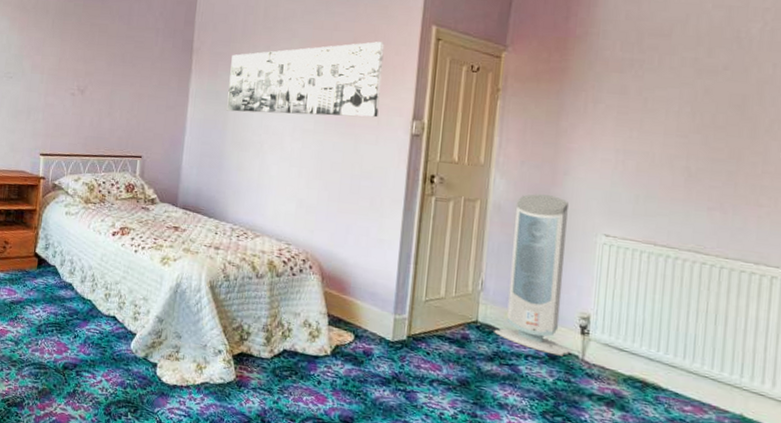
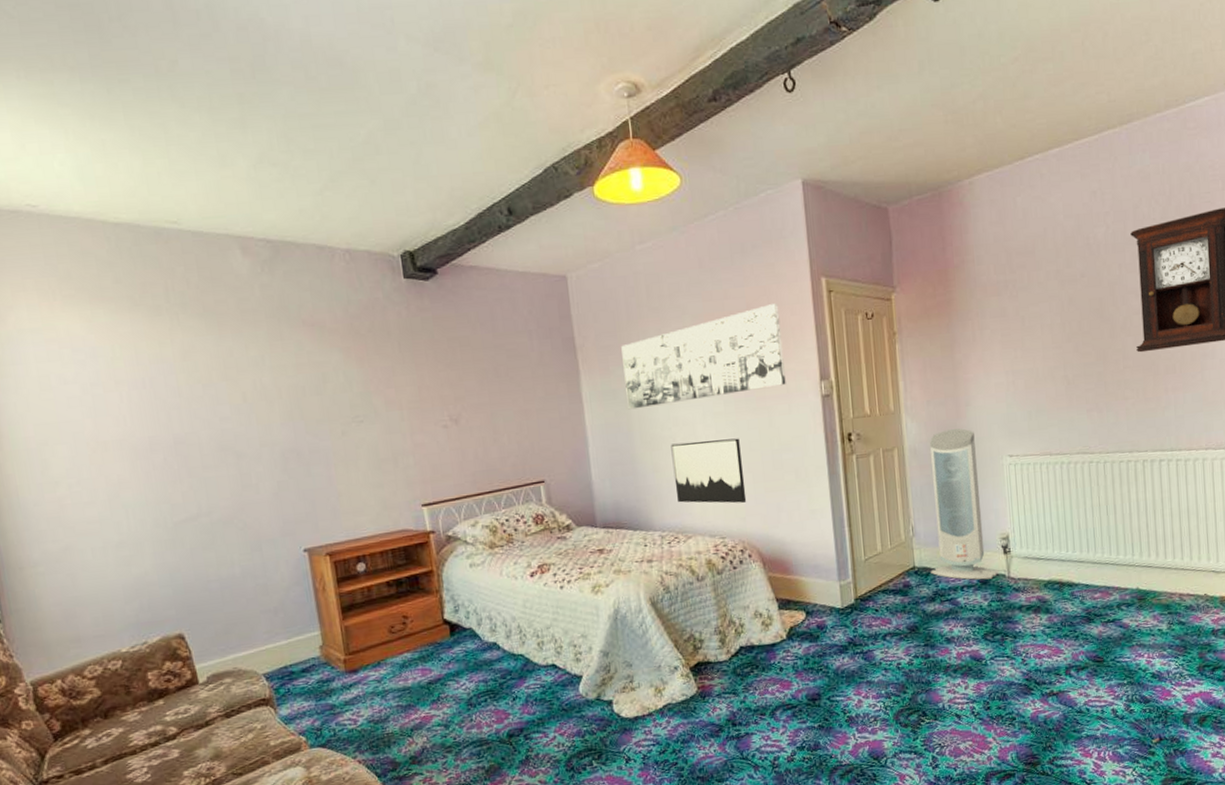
wall art: none [253,149,322,217] -> present [670,438,747,504]

